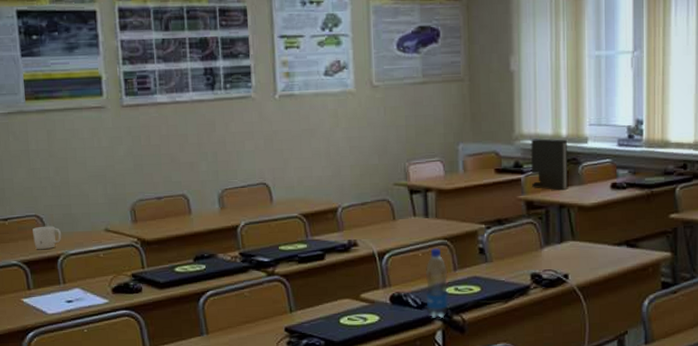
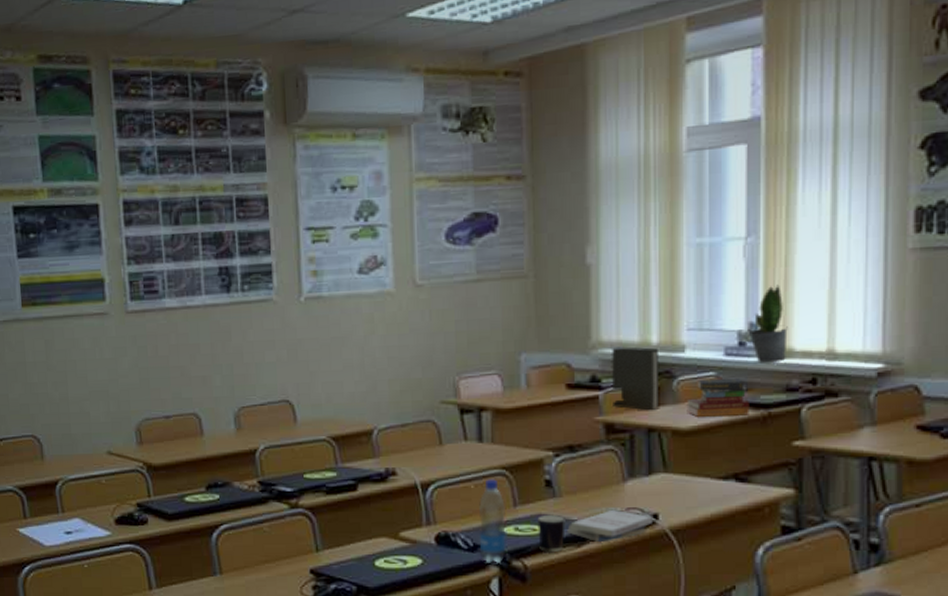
mug: present [32,225,62,250] -> none [29,447,61,475]
mug: none [473,276,496,307] -> present [537,514,566,552]
books: none [497,271,565,298] -> present [567,509,654,542]
books: none [589,164,637,195] -> present [686,378,749,417]
potted plant: none [636,89,665,153] -> present [749,284,788,365]

